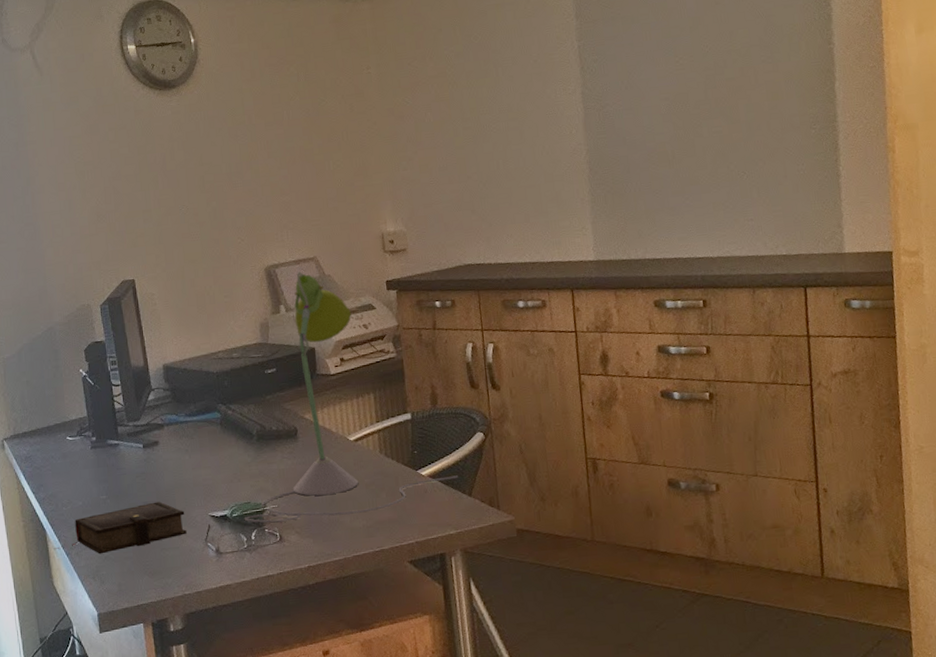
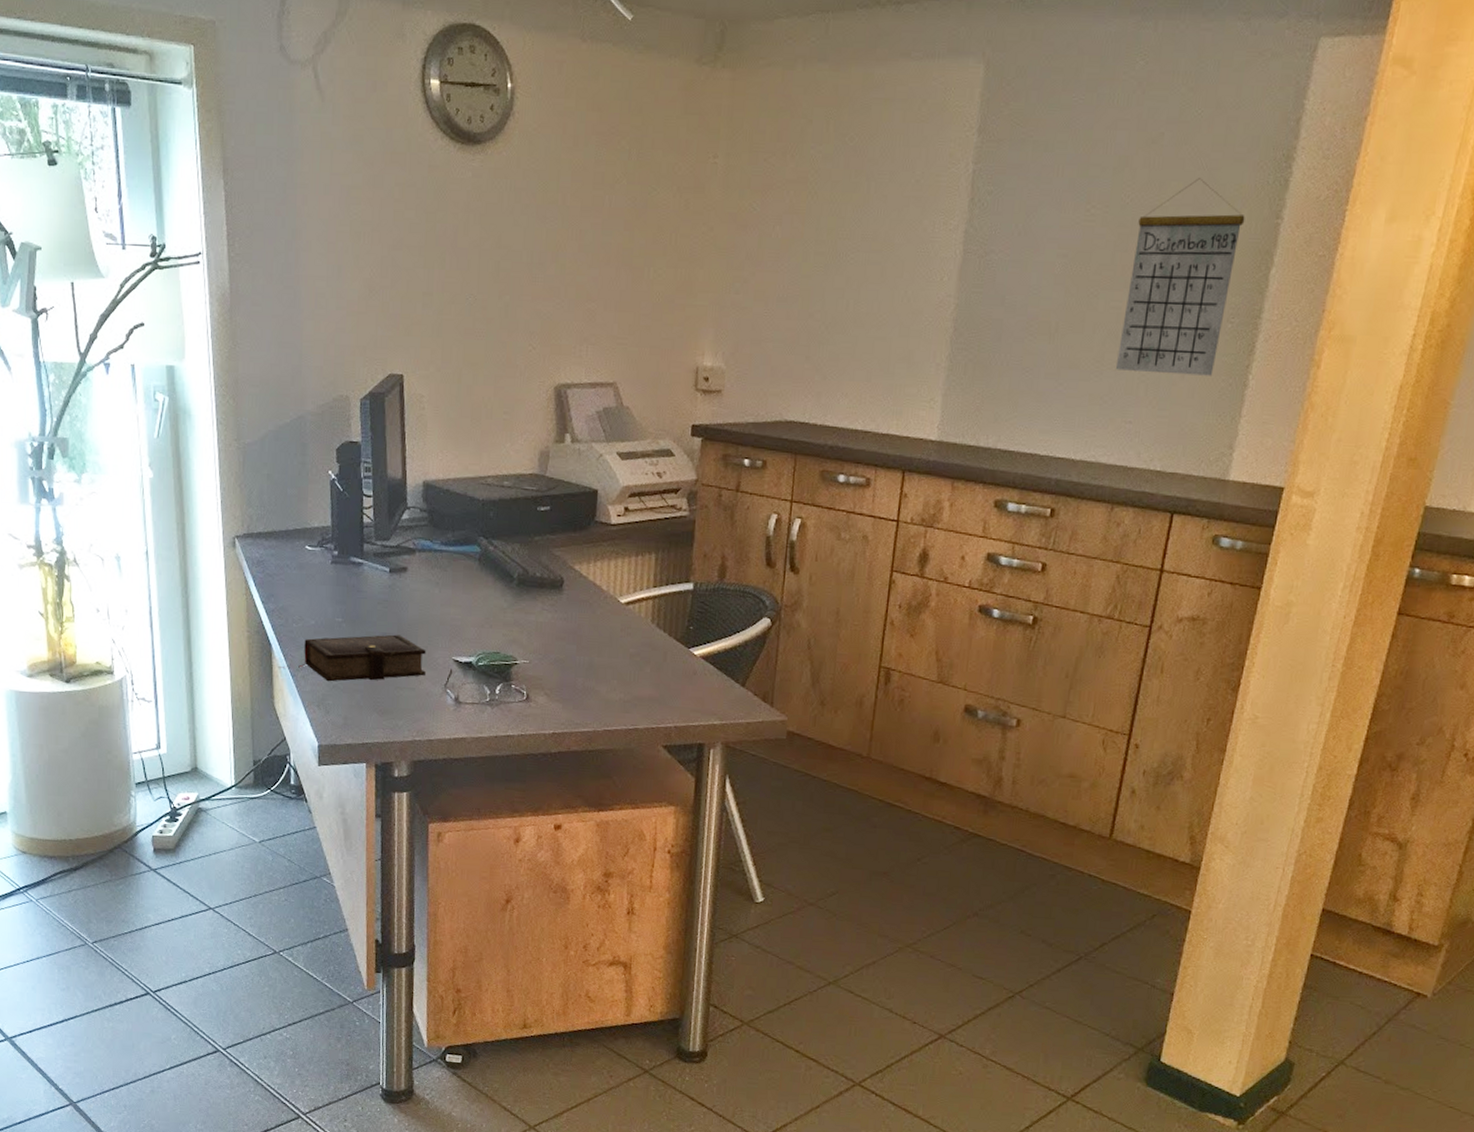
desk lamp: present [244,271,459,523] -> none [490,397,735,685]
calendar: none [719,24,810,180] -> present [1115,178,1245,376]

